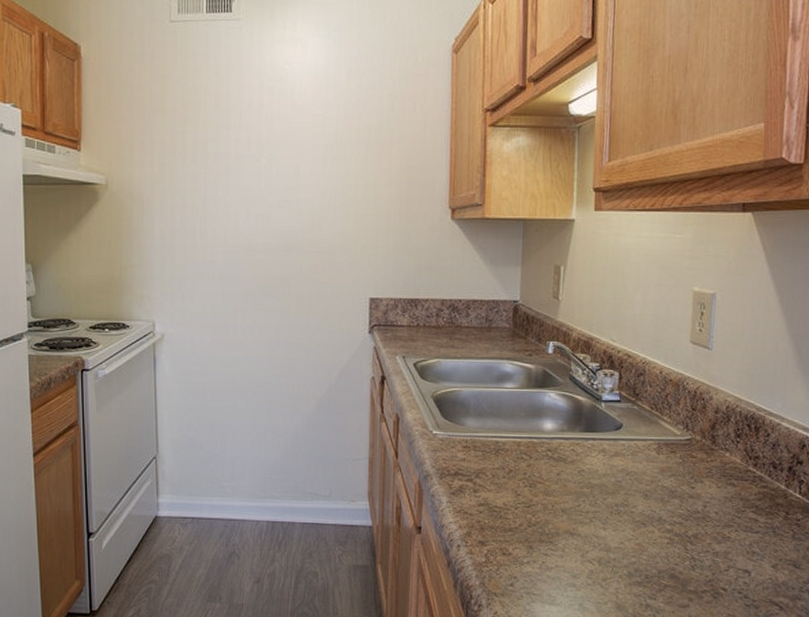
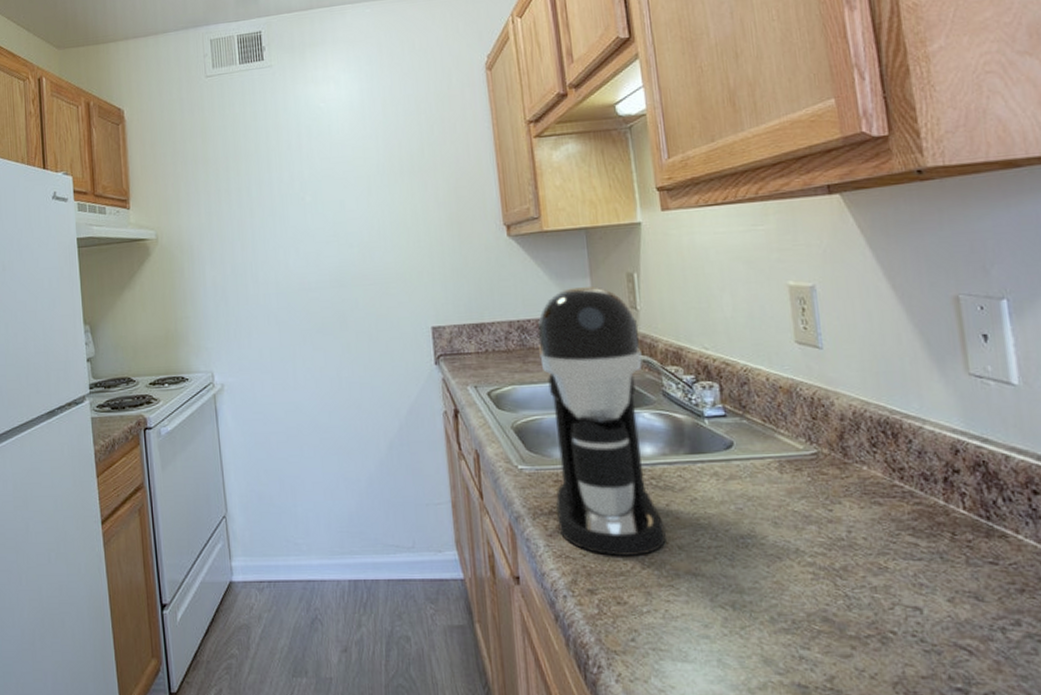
coffee maker: none [461,273,558,516] -> present [537,285,666,557]

